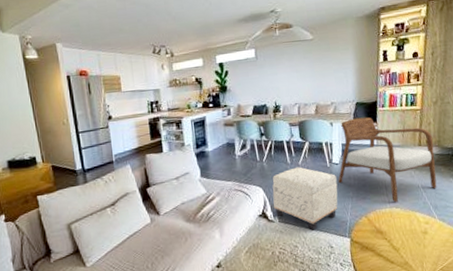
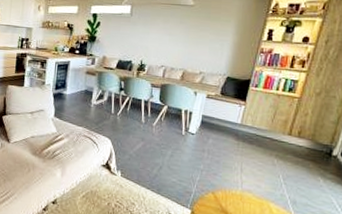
ottoman: present [272,167,338,230] -> none [119,127,190,193]
armchair: present [338,117,437,203] -> none [190,92,306,187]

